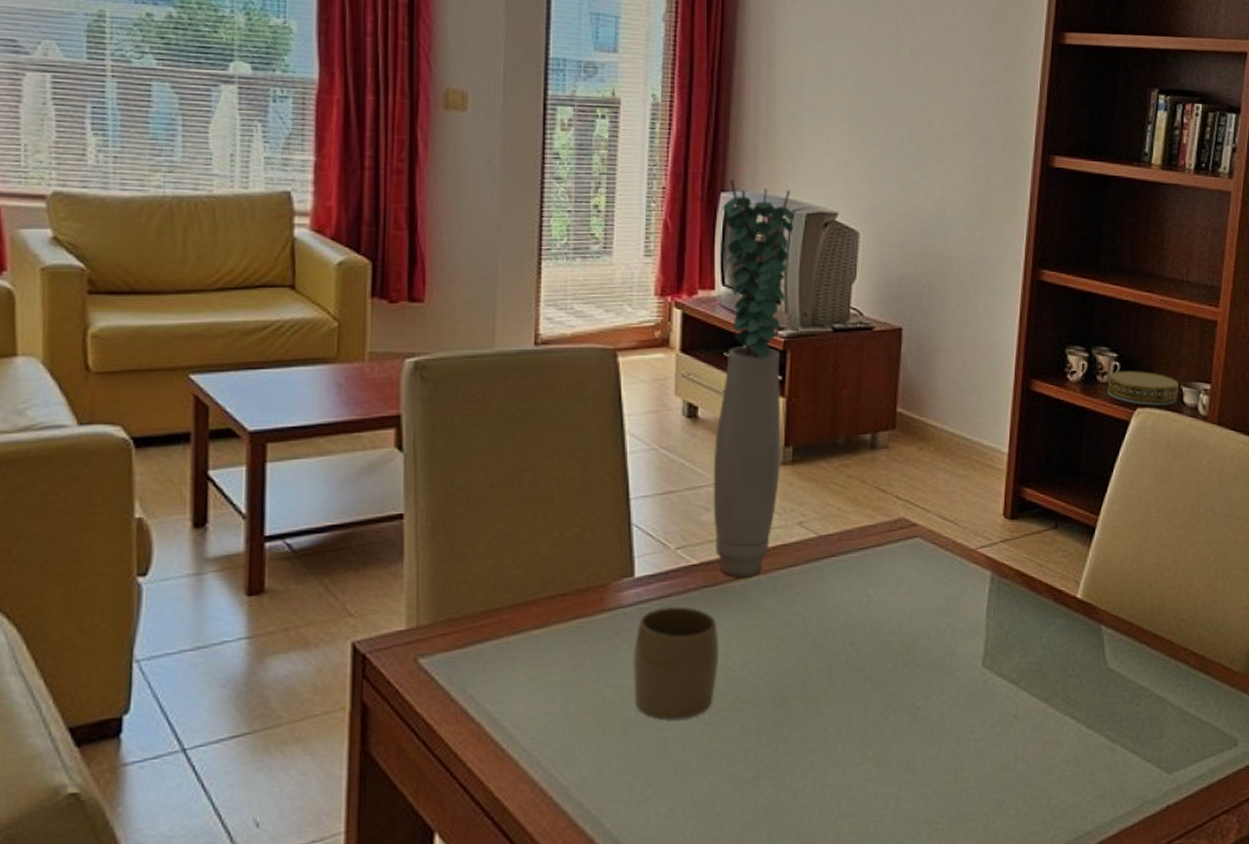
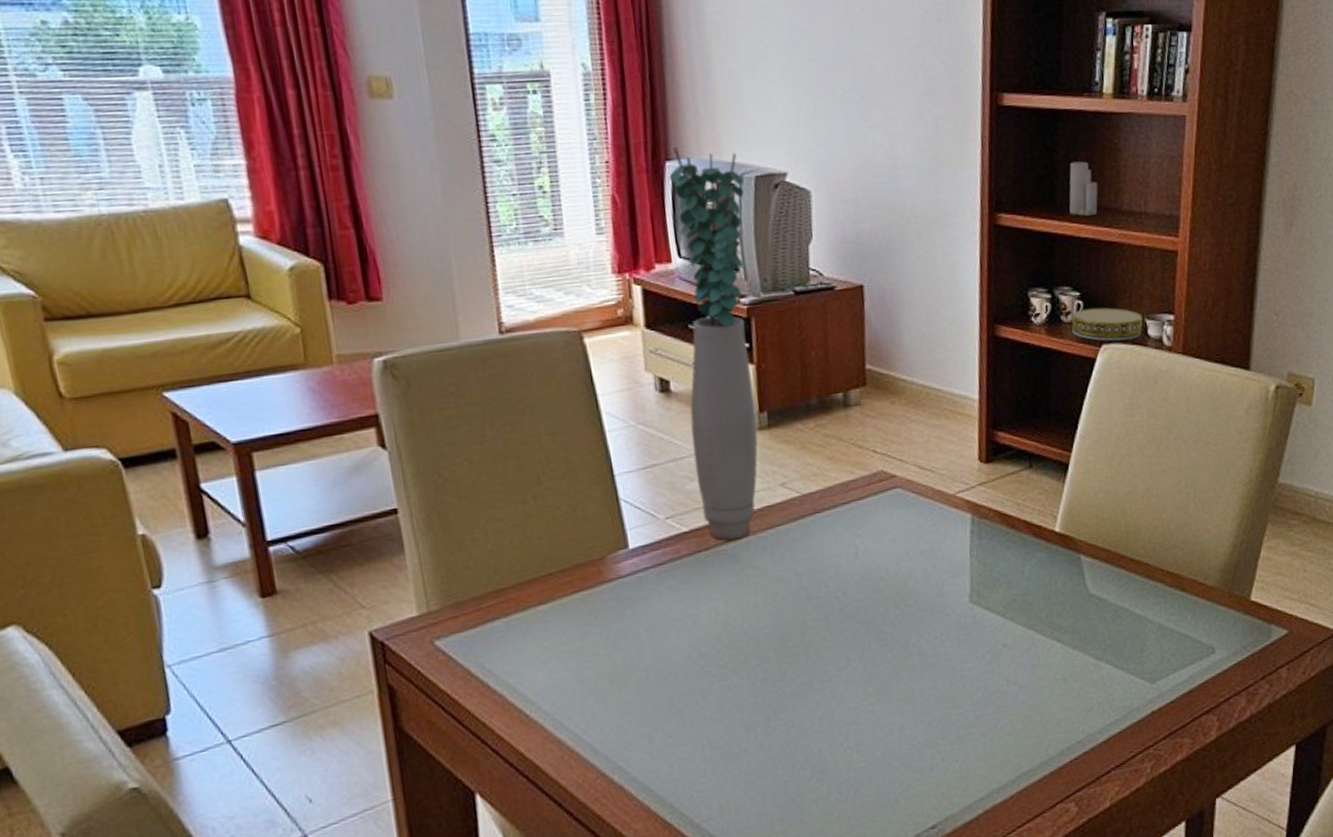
mug: present [632,605,720,720] -> none [637,571,720,676]
candle: none [1112,224,1142,280] -> present [1069,159,1098,217]

